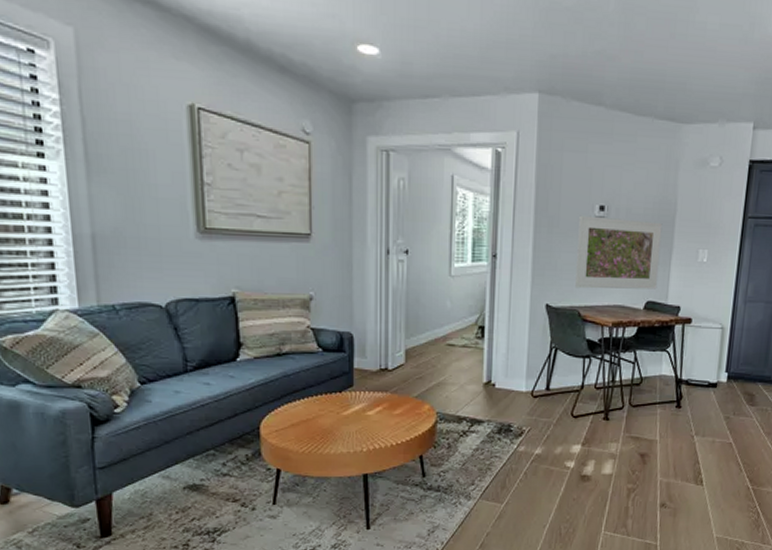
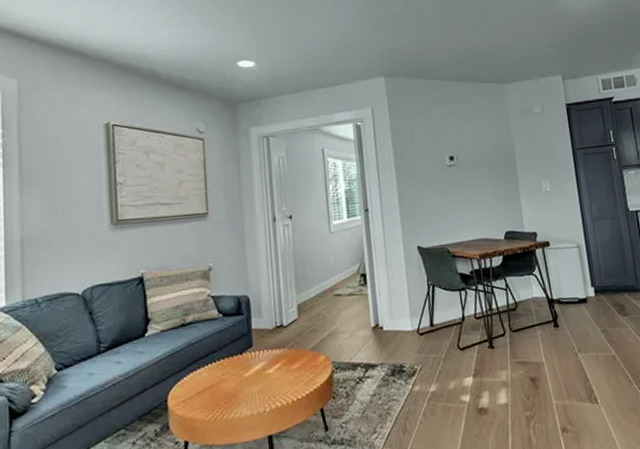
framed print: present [575,215,663,290] -> none [434,163,513,229]

